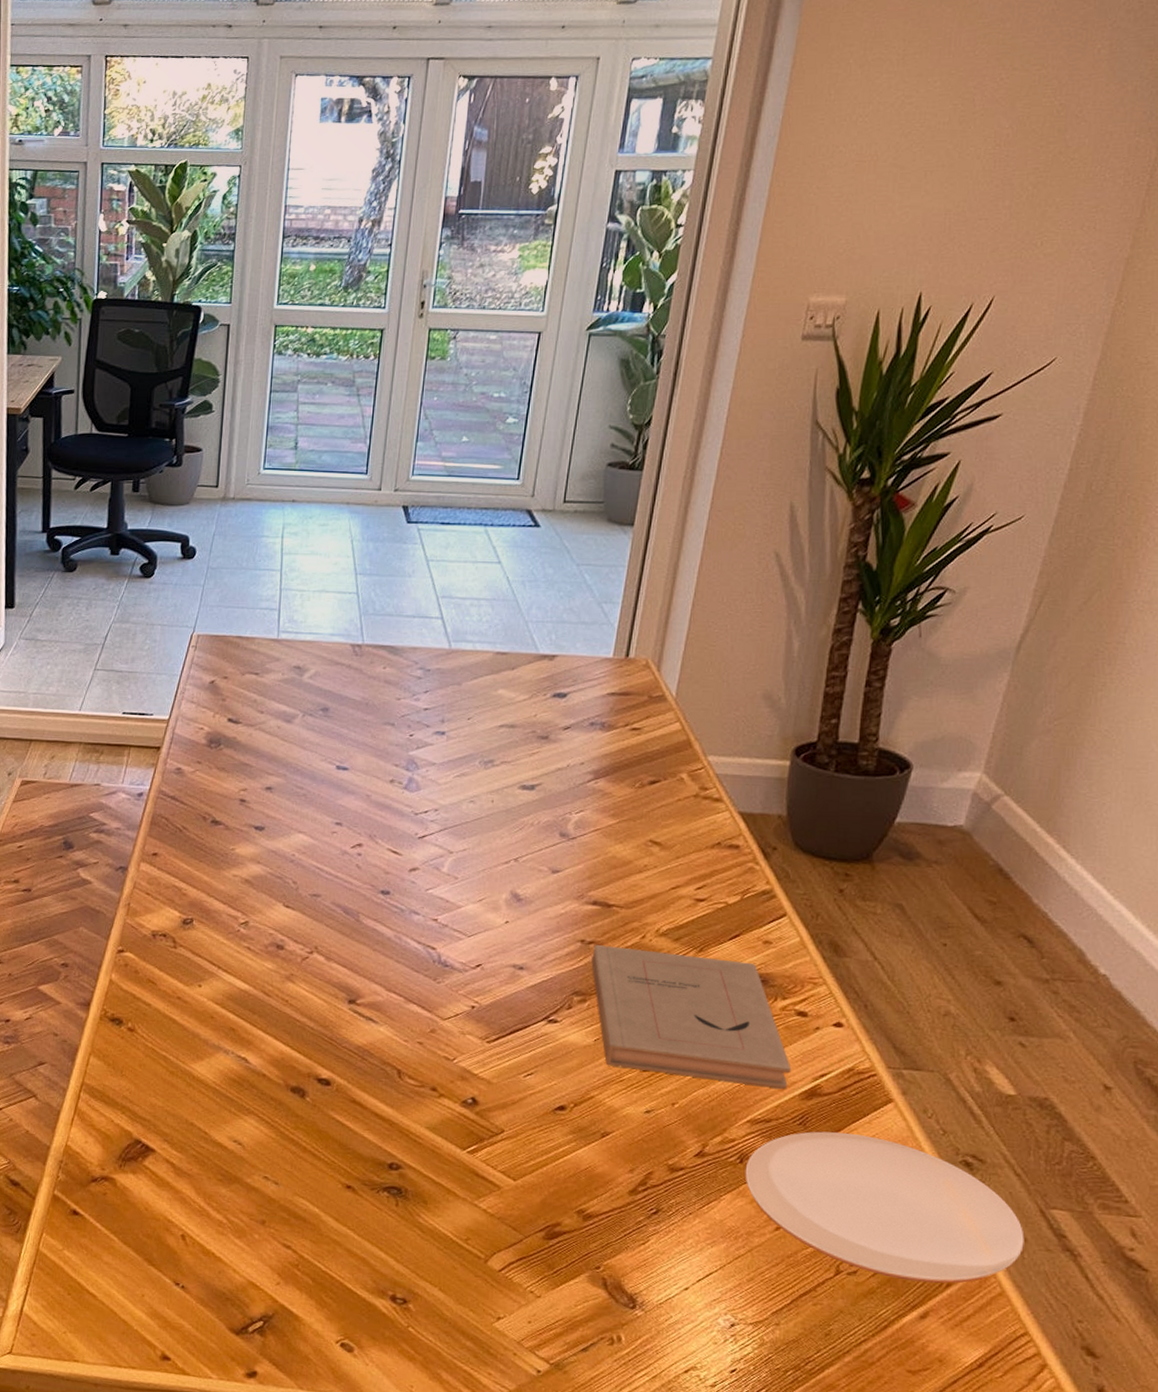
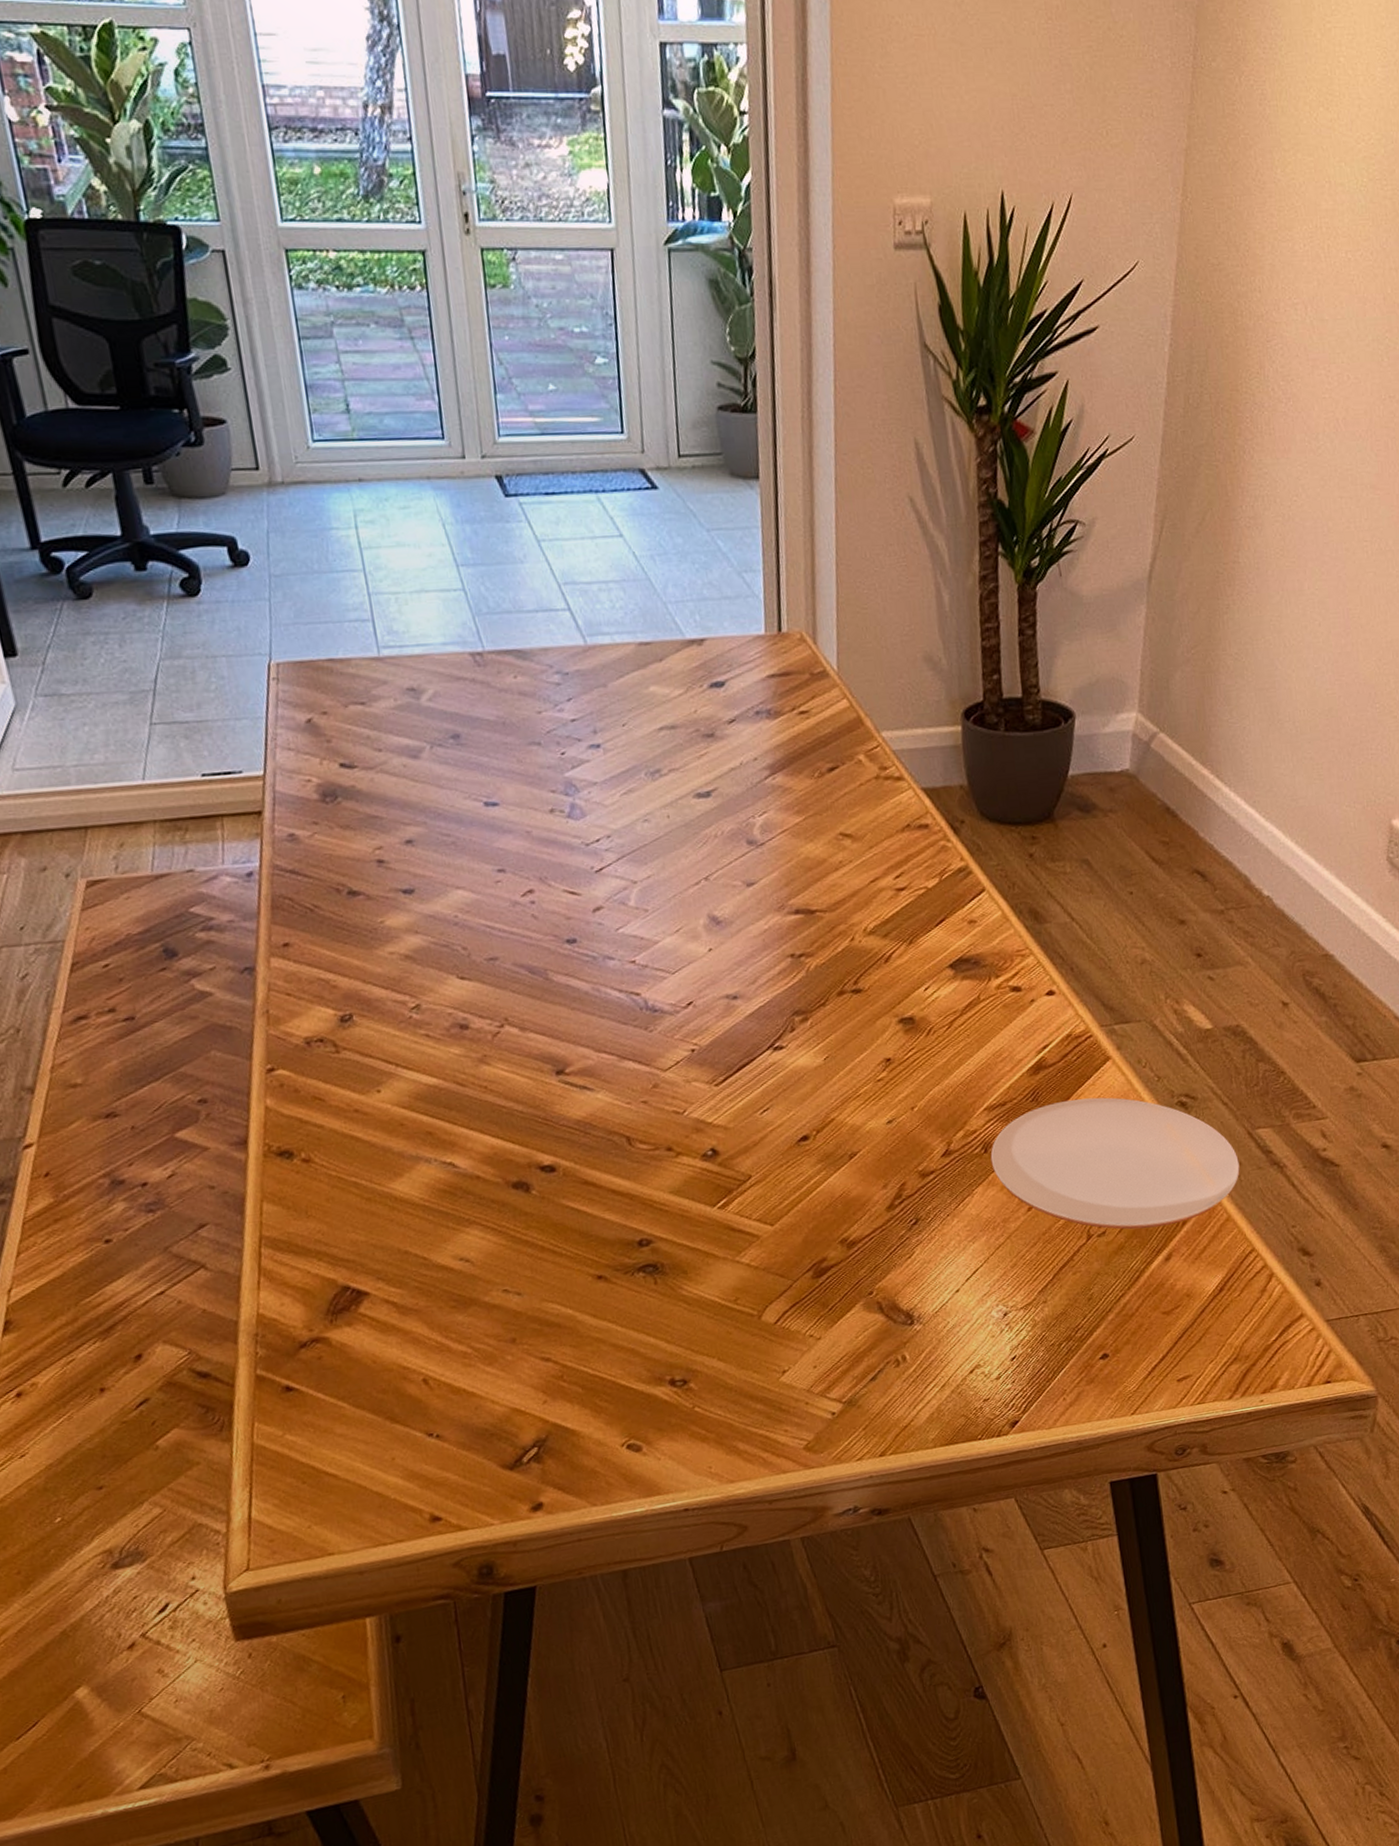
book: present [591,945,792,1089] -> none [804,946,1016,1083]

